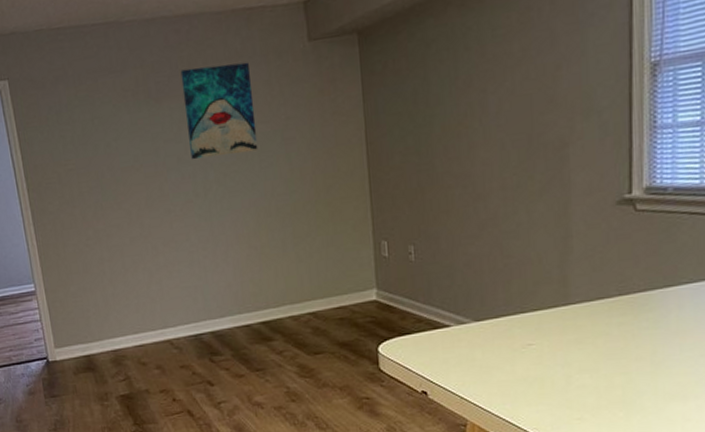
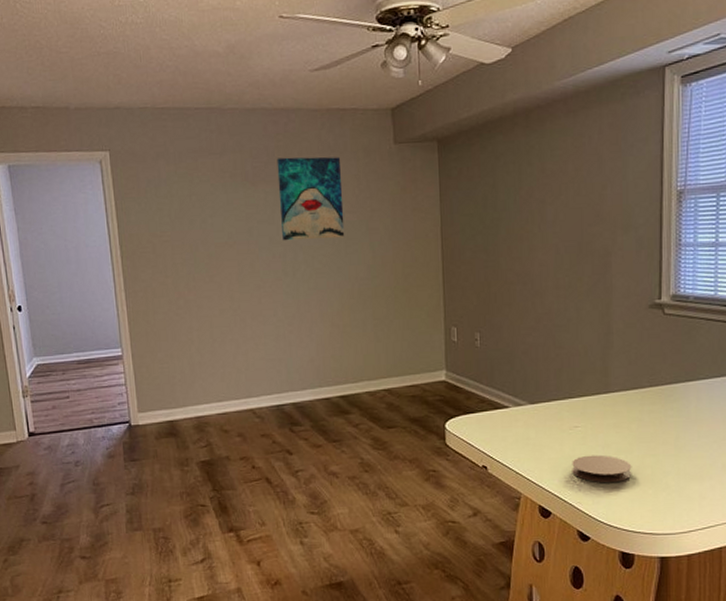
coaster: none [525,375,599,406] -> present [572,454,632,482]

